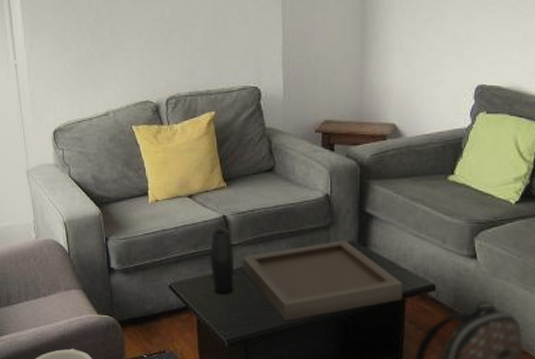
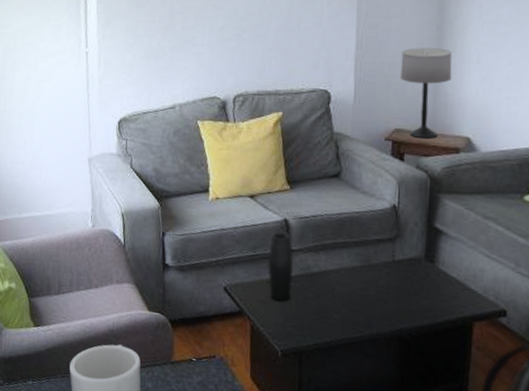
tray: present [243,240,403,321] -> none [302,254,472,336]
table lamp: none [327,38,376,128] -> present [400,48,453,139]

